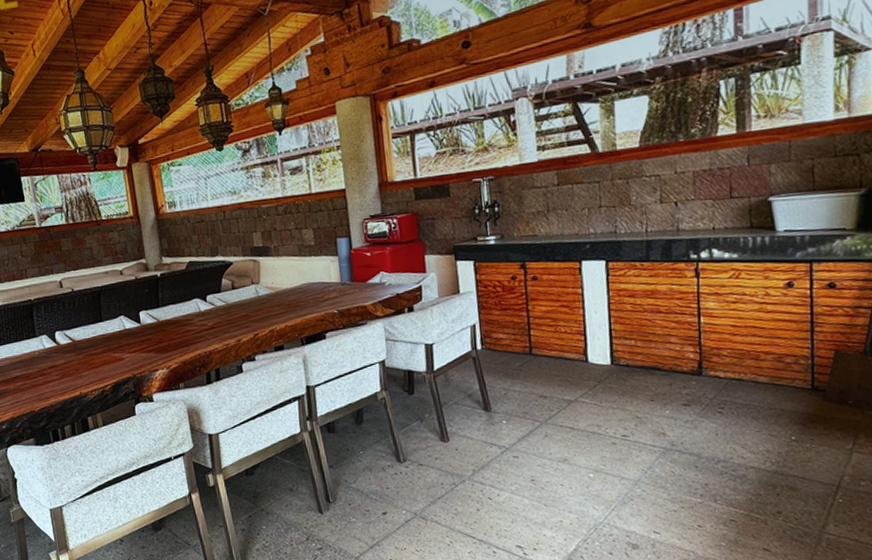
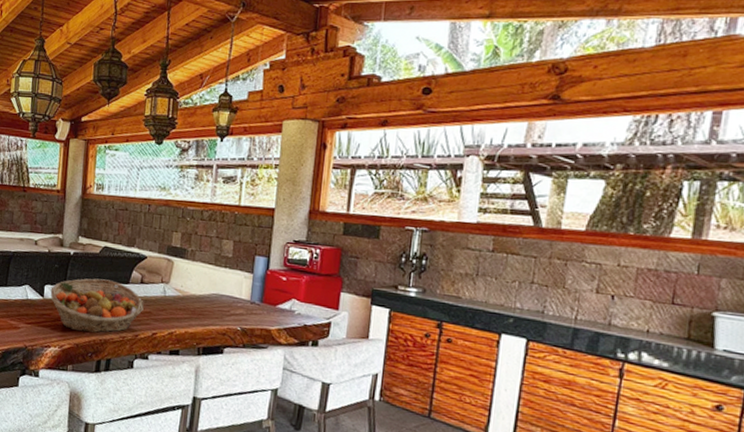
fruit basket: none [146,292,241,349] -> present [50,278,144,333]

